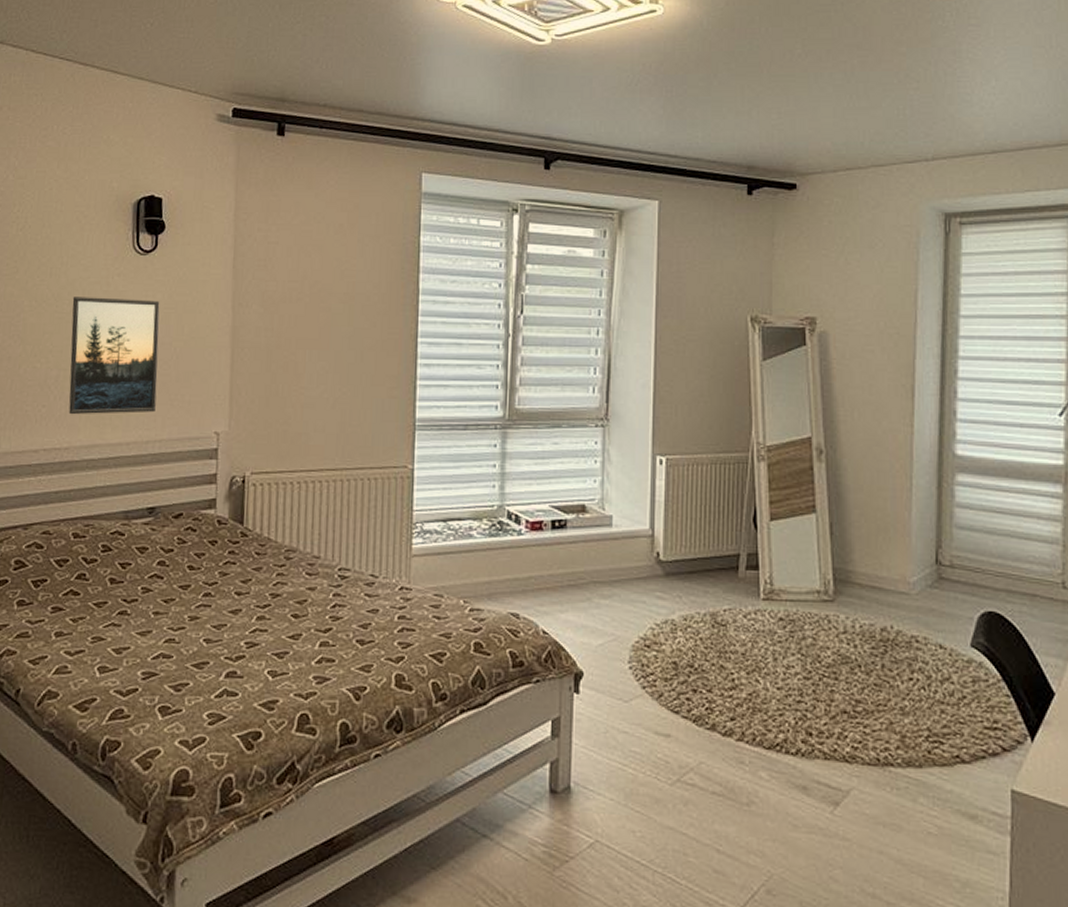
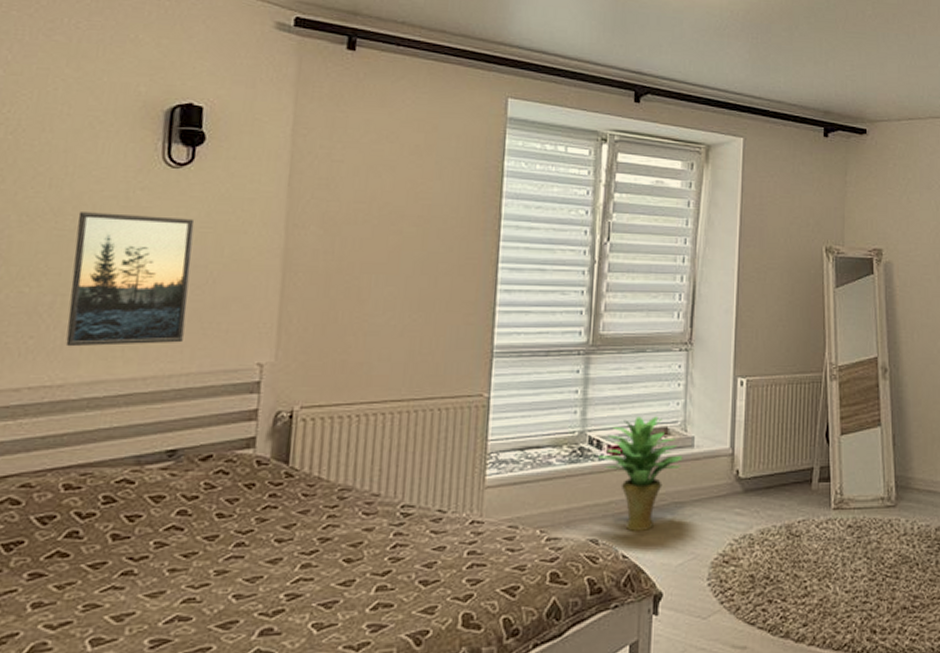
potted plant: none [517,493,602,609] -> present [598,416,683,532]

